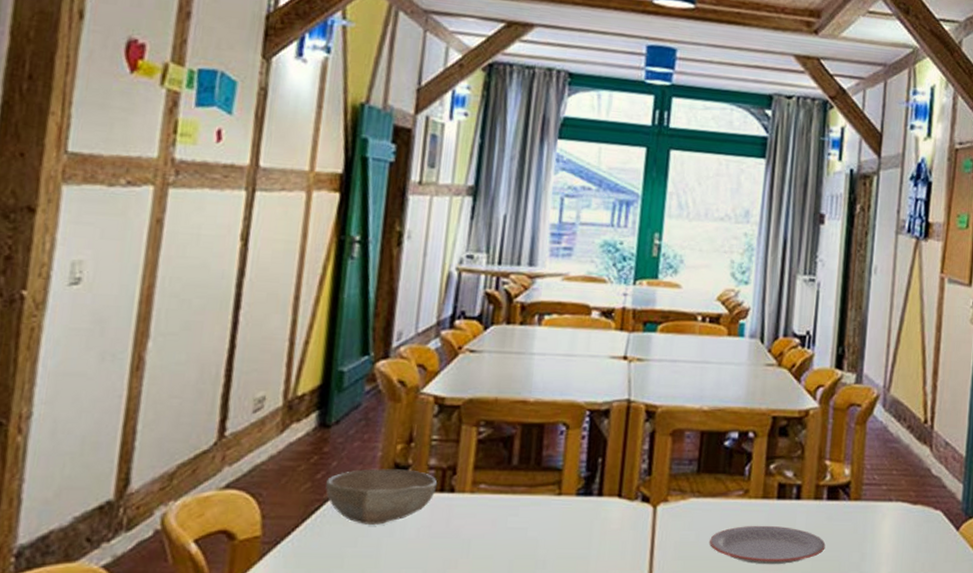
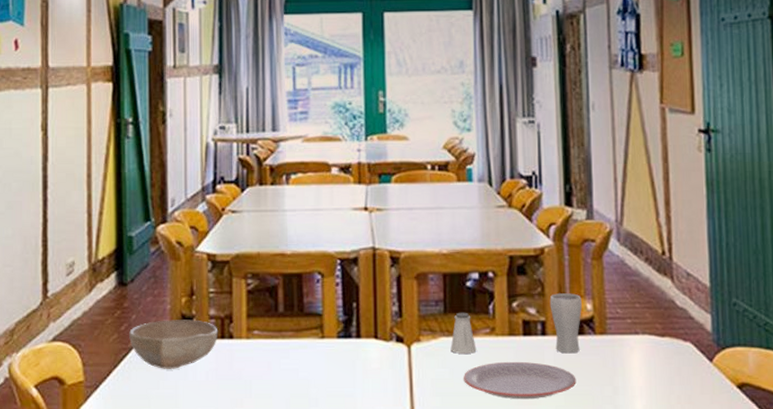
saltshaker: none [699,472,727,516] -> present [450,312,477,354]
drinking glass: none [808,457,841,519] -> present [549,293,582,354]

